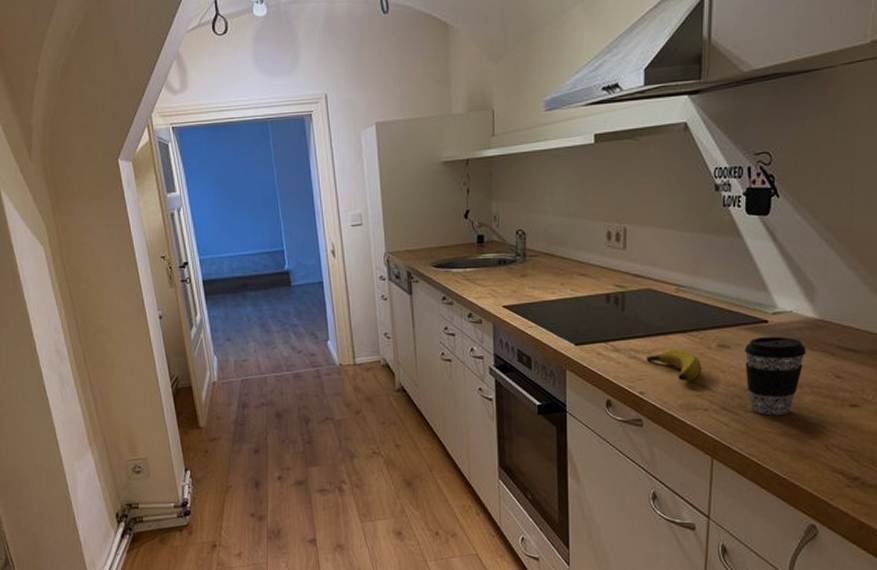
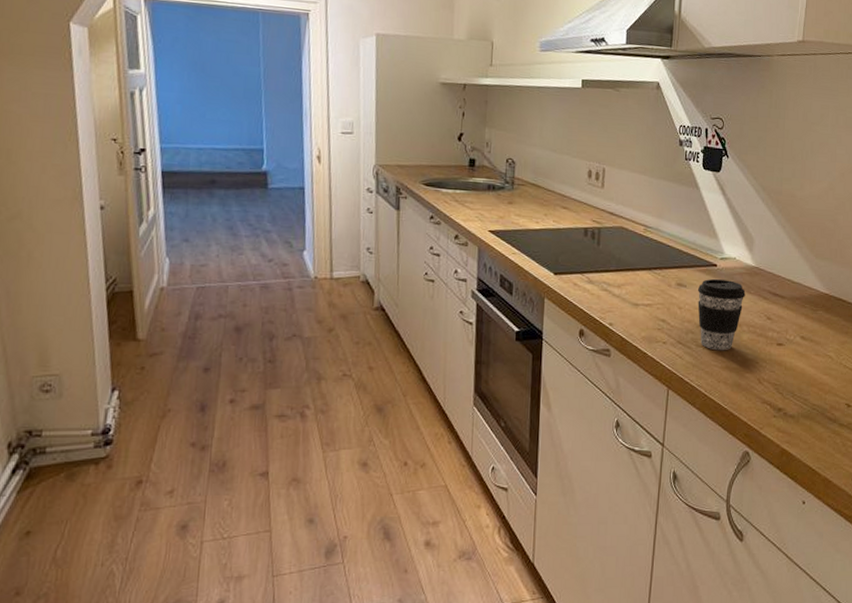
banana: present [646,349,702,381] -> none [616,284,663,315]

